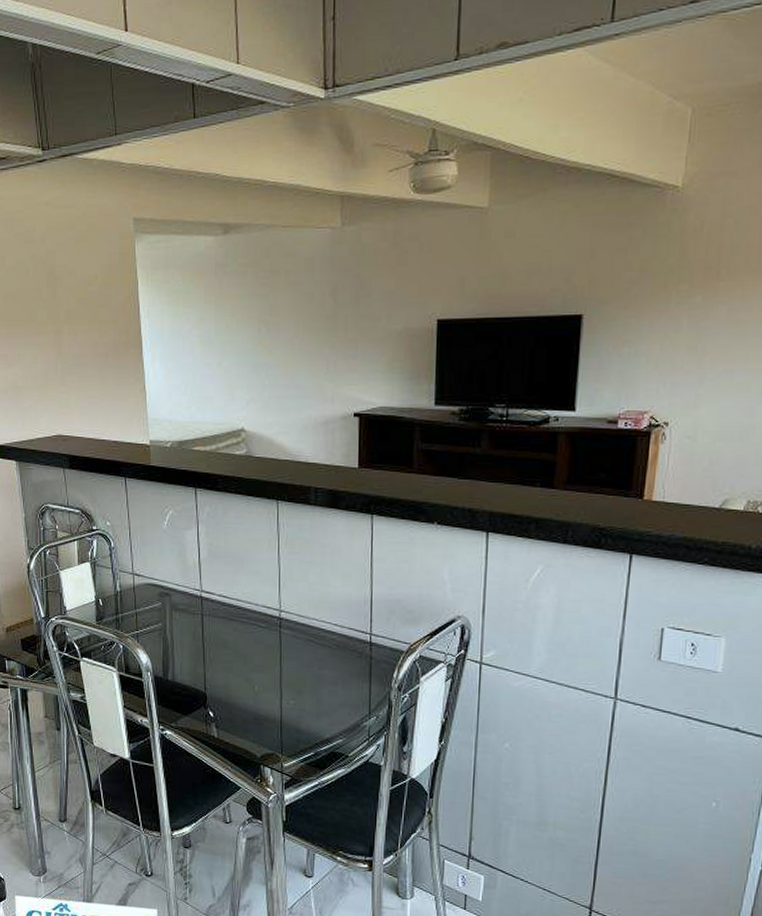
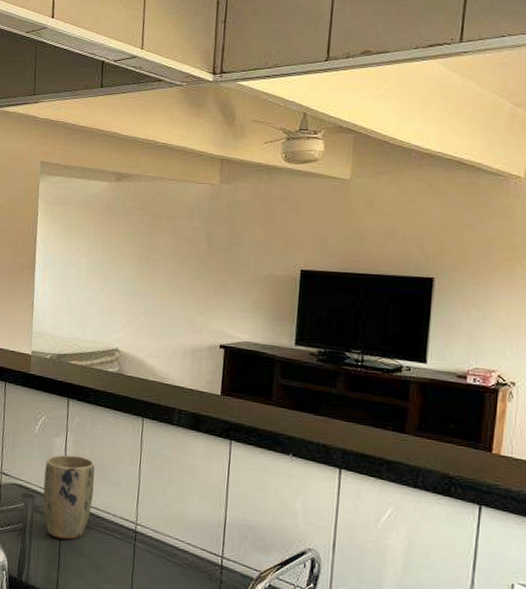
plant pot: none [179,547,232,634] -> present [43,454,95,540]

